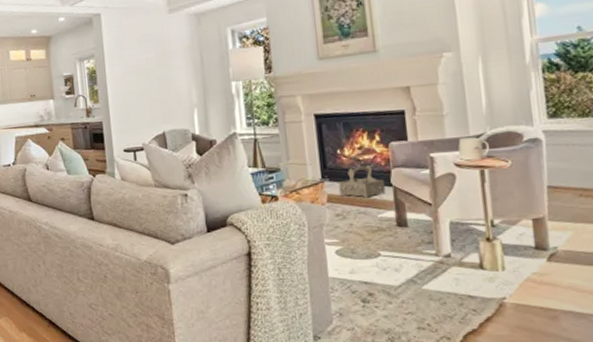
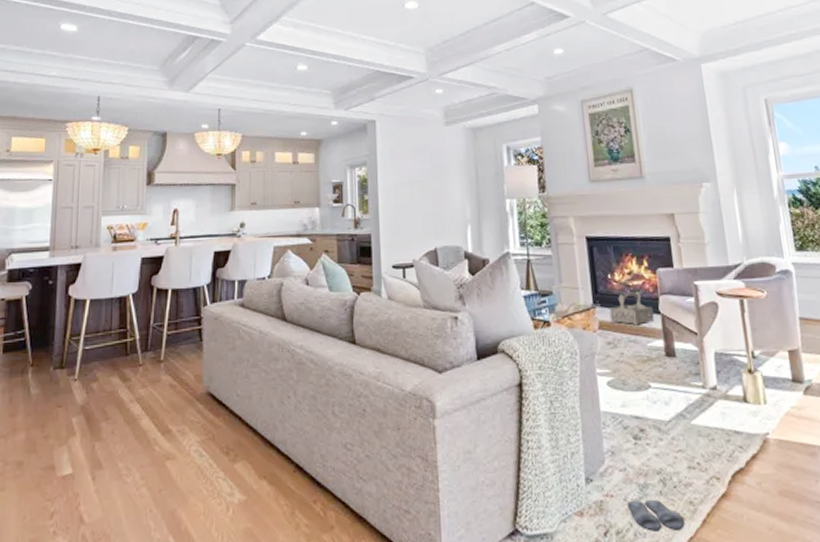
mug: present [458,137,490,162] -> none [719,266,748,291]

